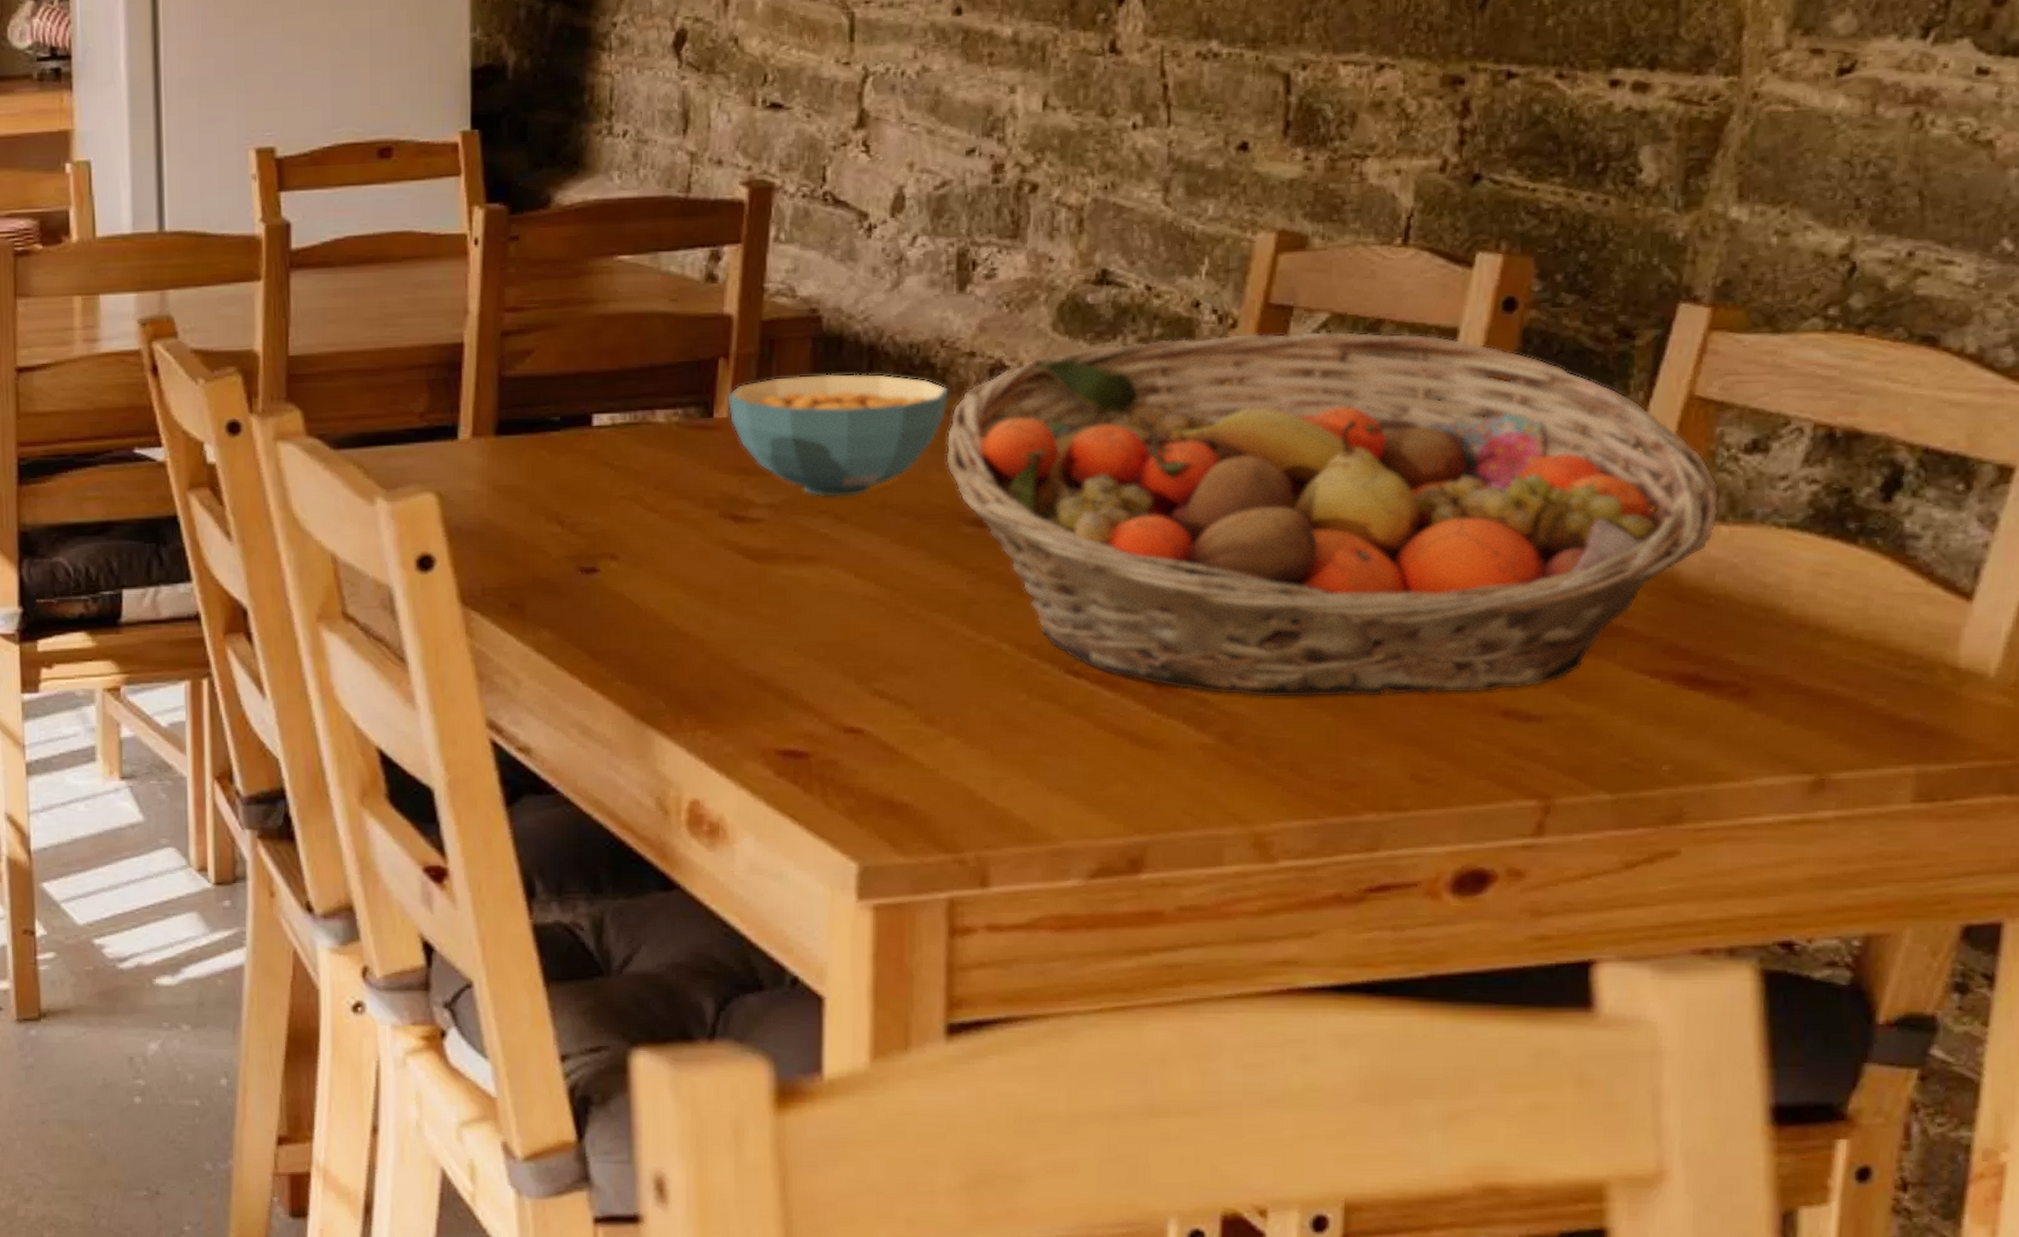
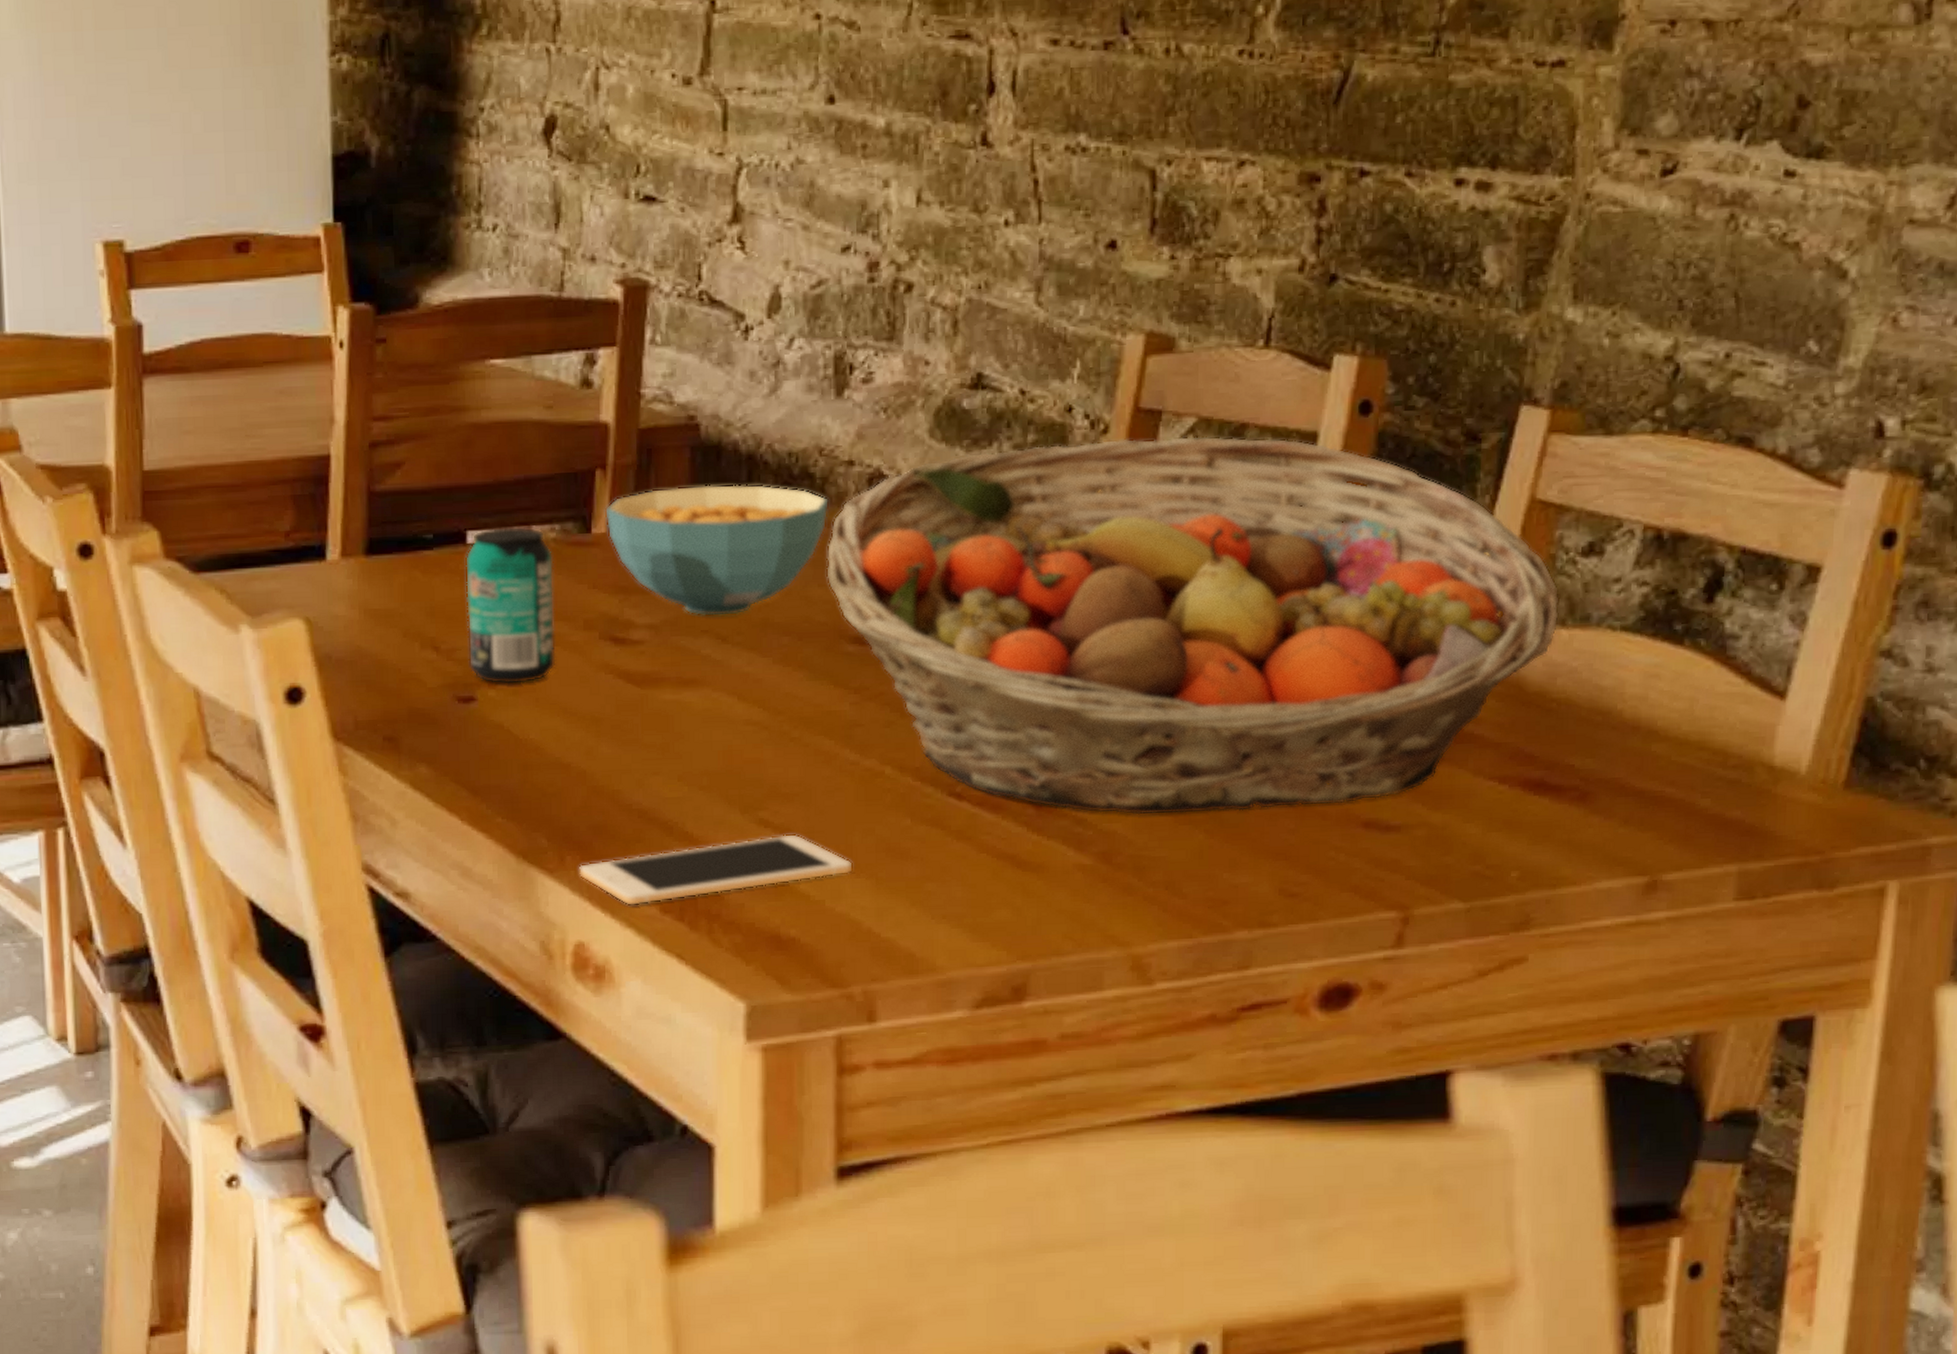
beverage can: none [591,410,677,557] -> present [465,526,556,684]
cell phone: none [695,705,968,768] -> present [578,834,853,906]

